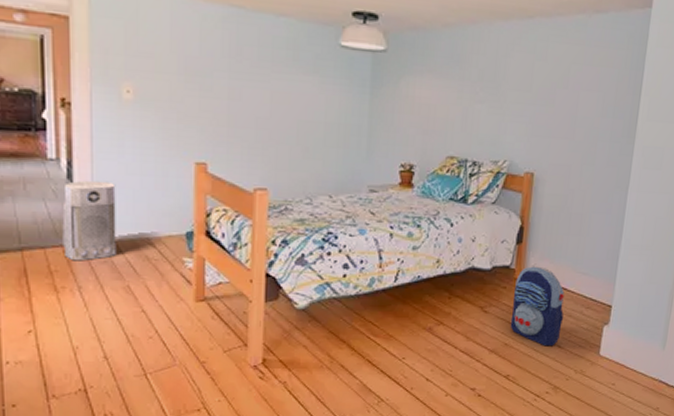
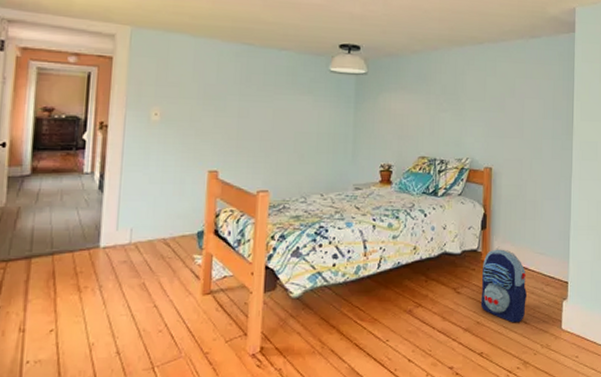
air purifier: present [62,180,116,261] -> none [89,190,140,262]

